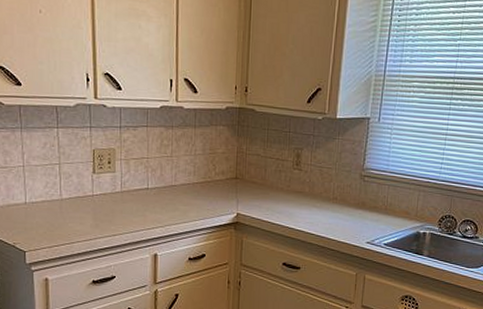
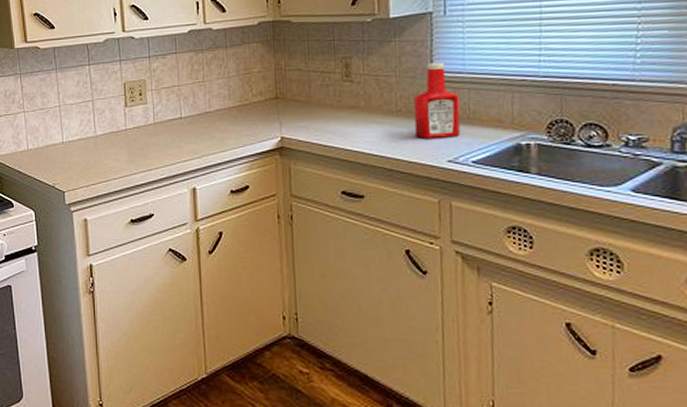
ketchup bottle: none [345,160,381,224] -> present [413,62,461,138]

